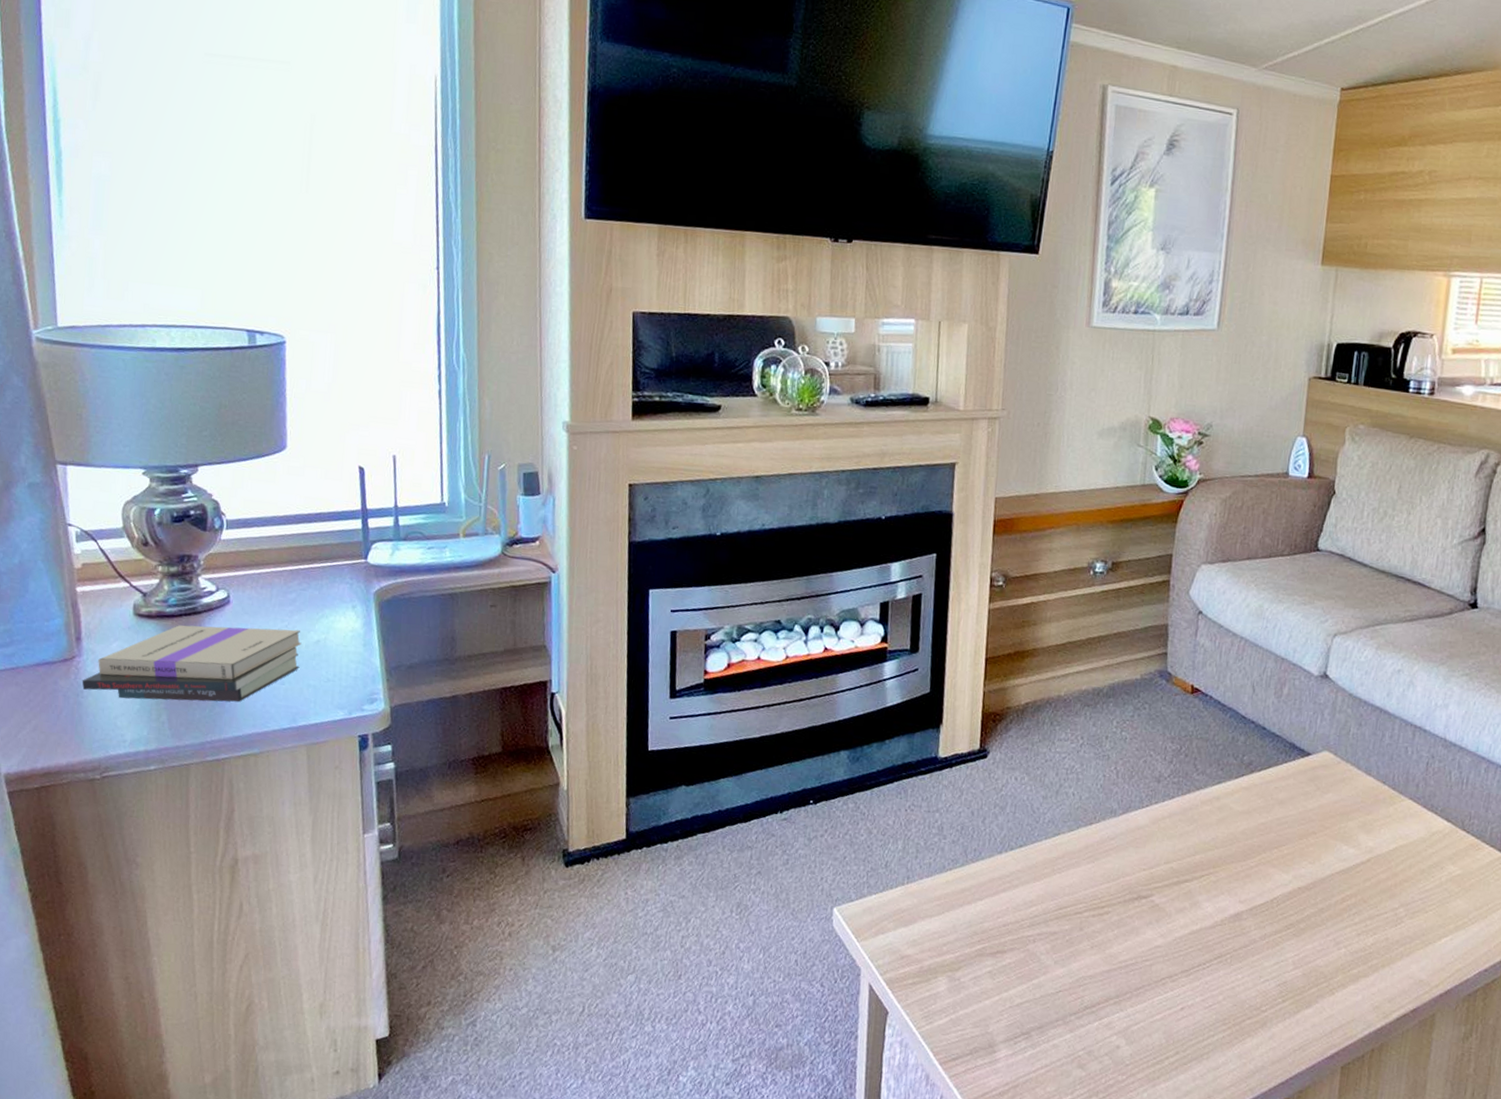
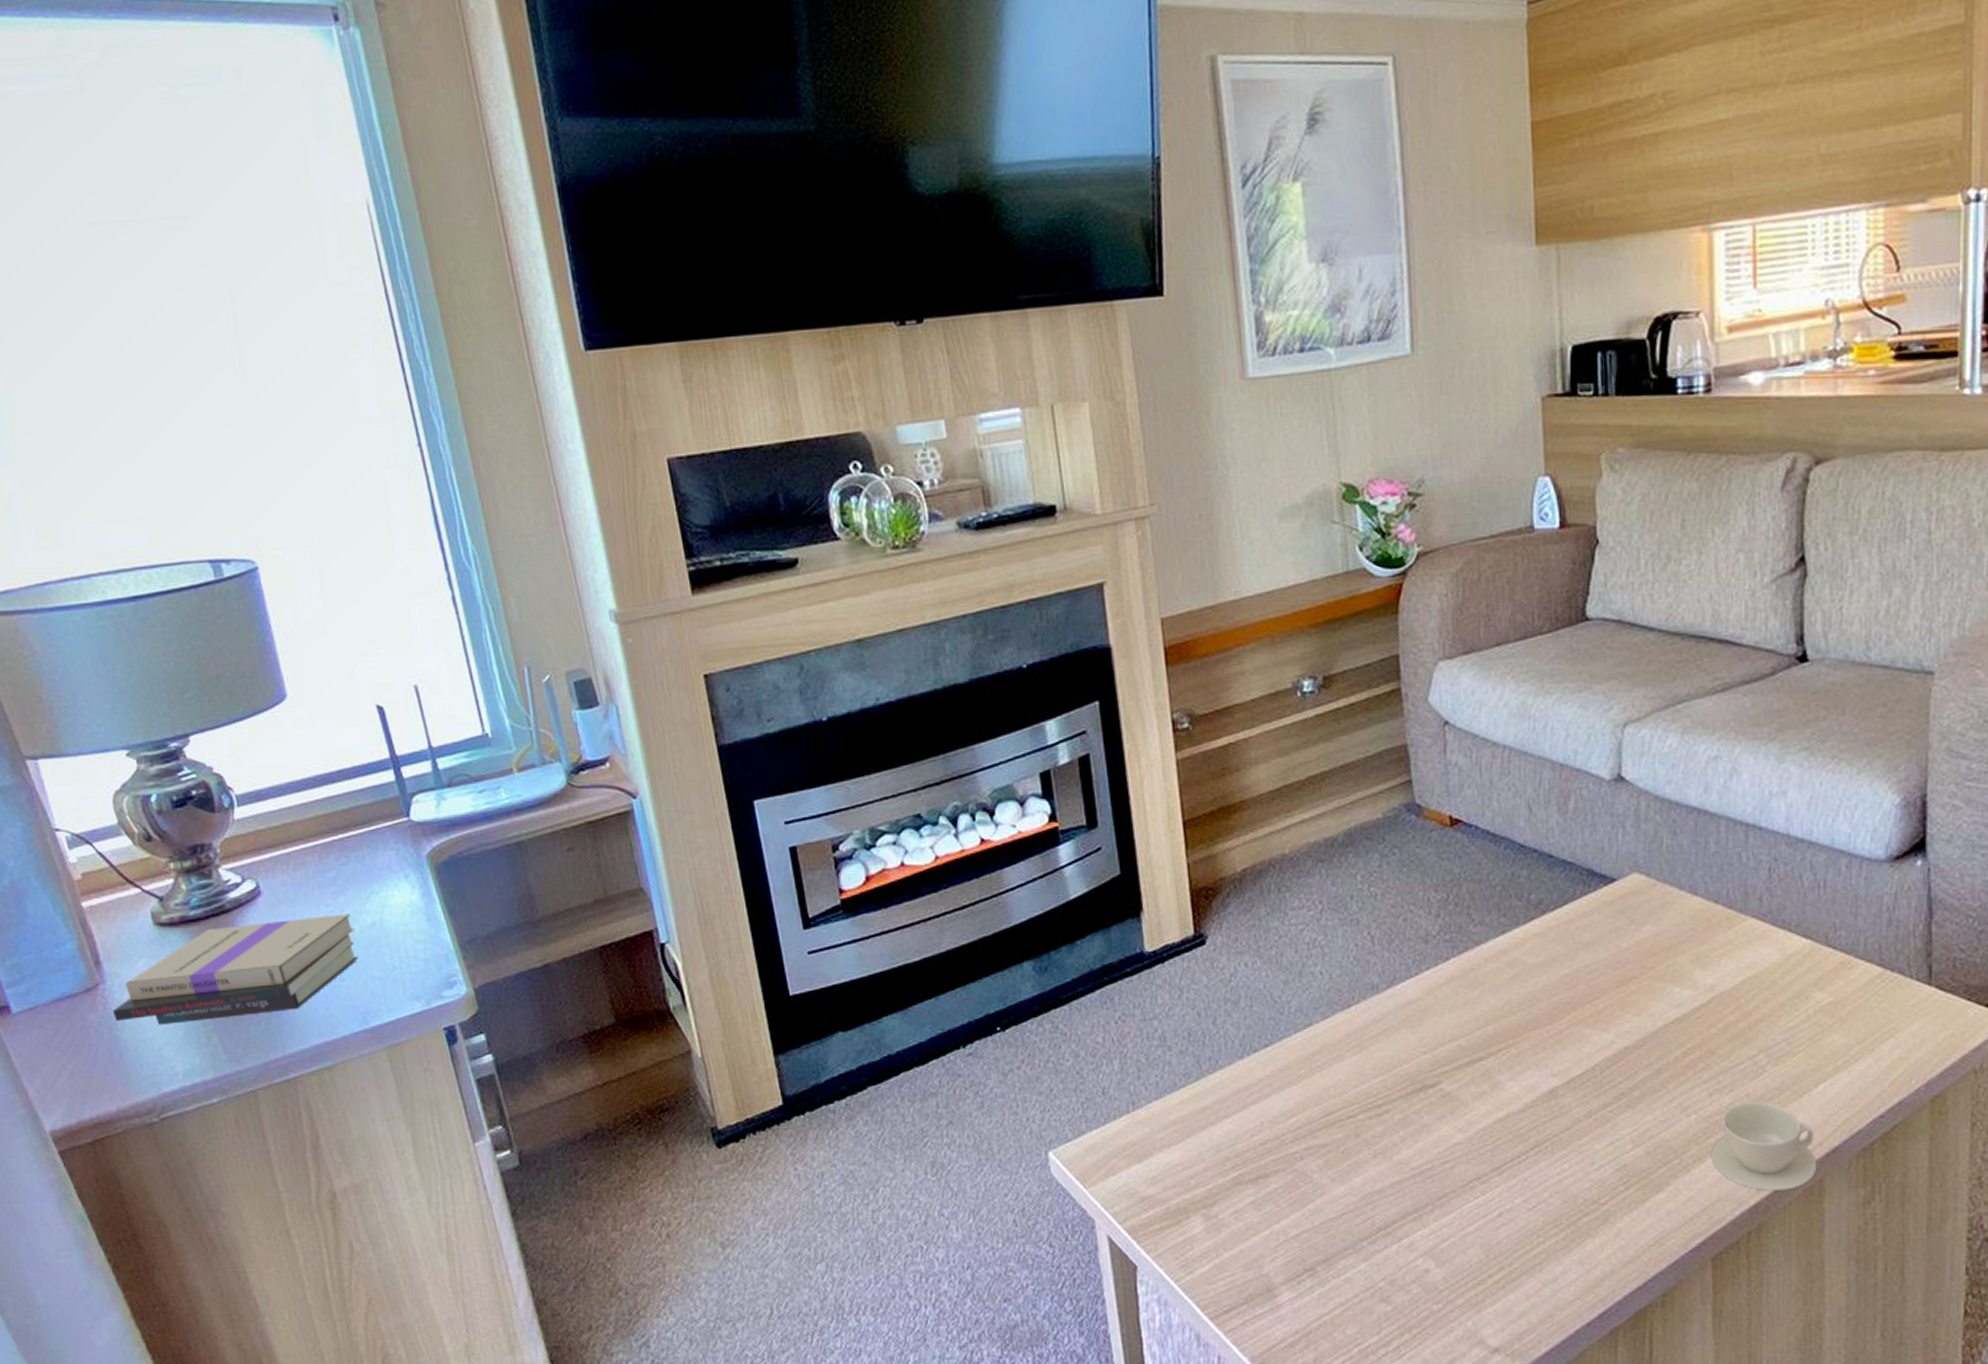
teacup: none [1352,943,1433,1020] -> present [1711,1101,1817,1190]

